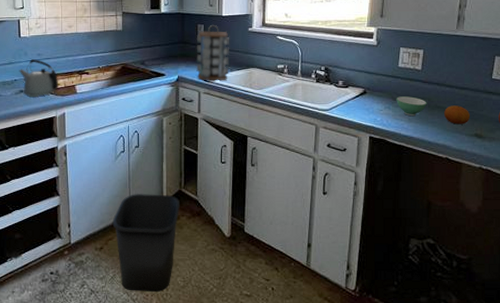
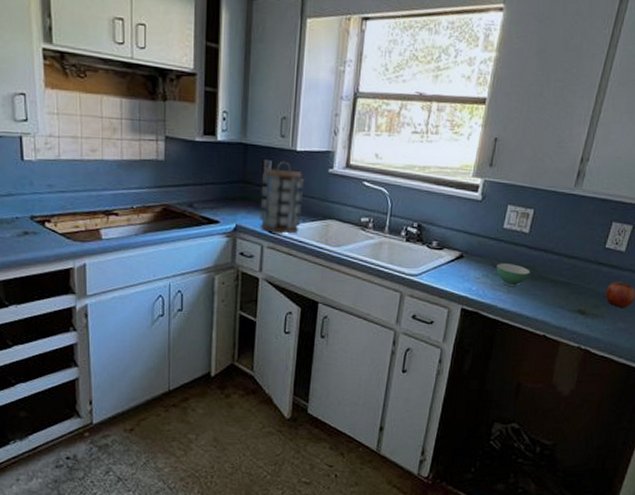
kettle: present [19,59,59,97] -> none [21,191,78,241]
waste bin: present [112,194,181,292] -> none [146,367,232,479]
fruit: present [444,105,471,124] -> none [547,276,577,299]

